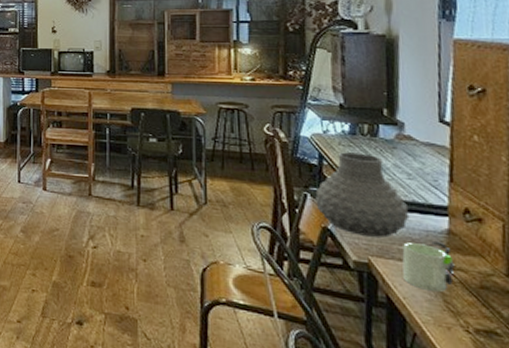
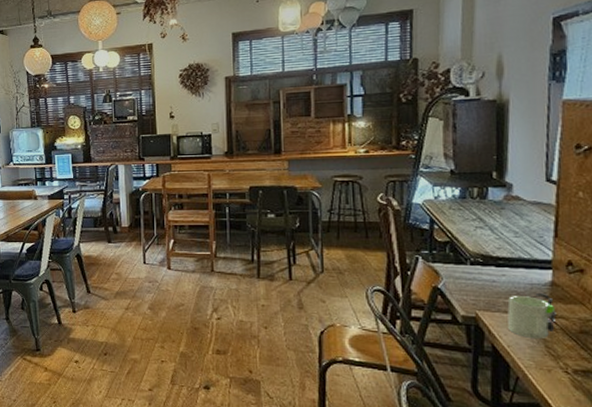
vase: present [315,152,410,238] -> none [426,215,516,293]

